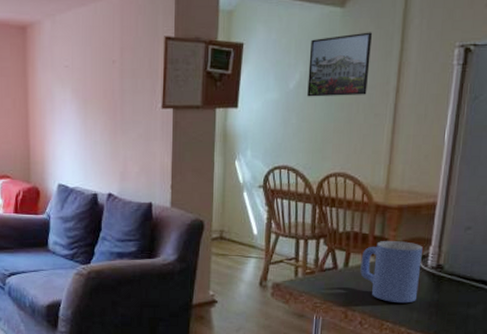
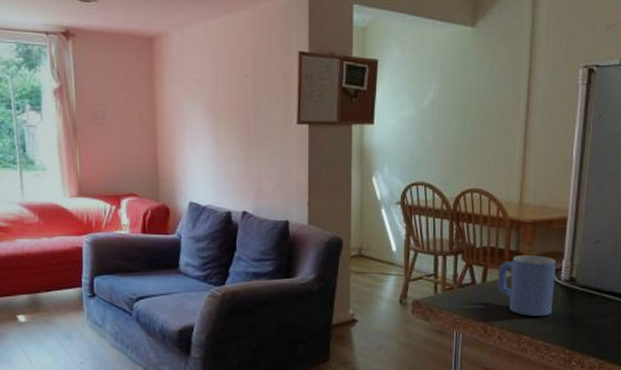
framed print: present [307,32,373,97] -> none [442,51,503,114]

